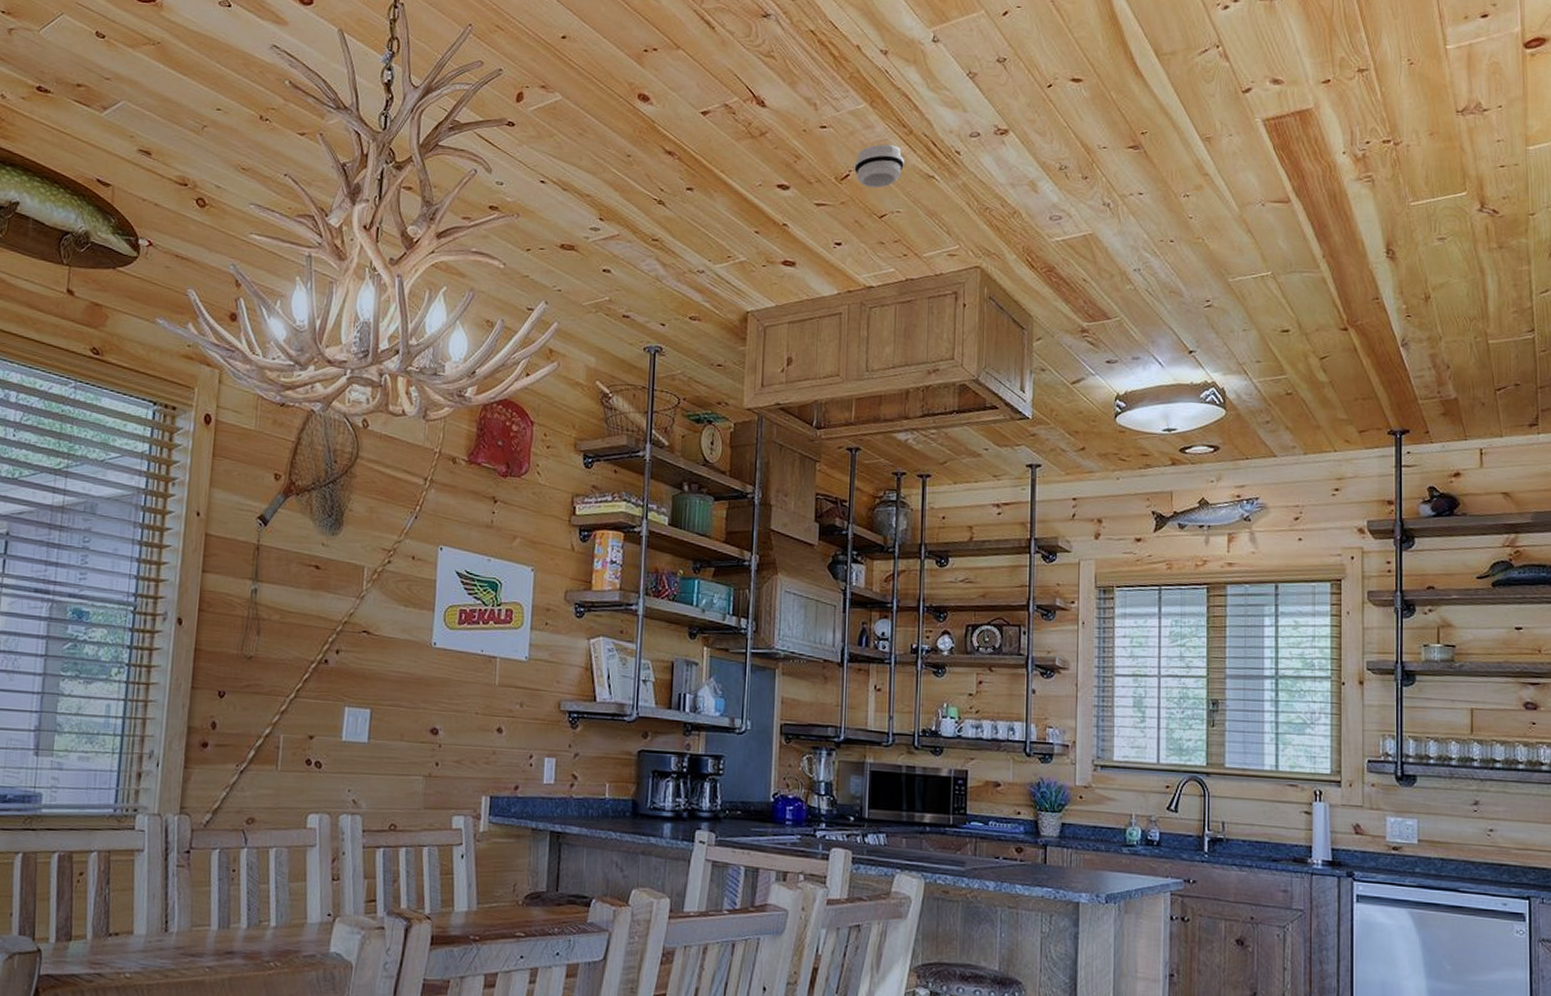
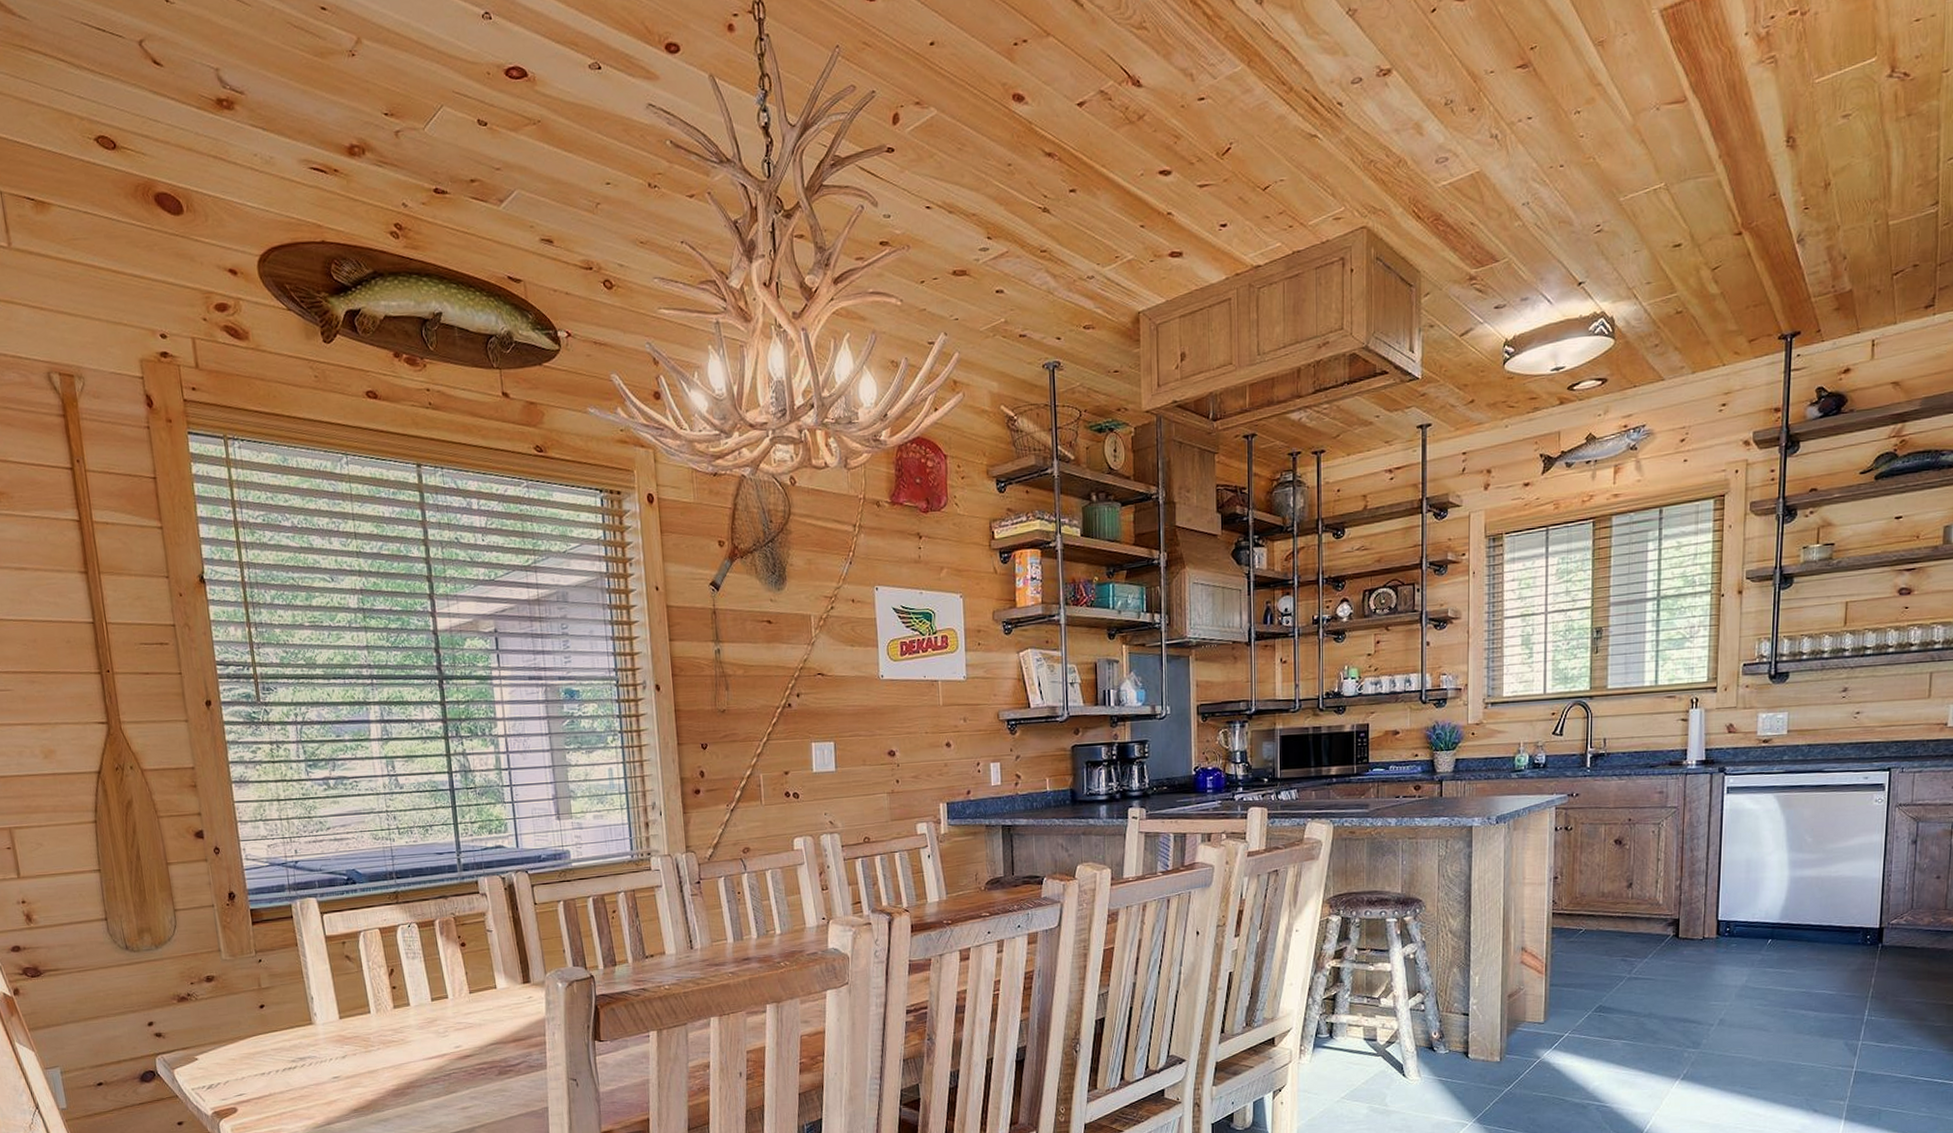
smoke detector: present [854,144,904,188] -> none [1235,107,1285,159]

